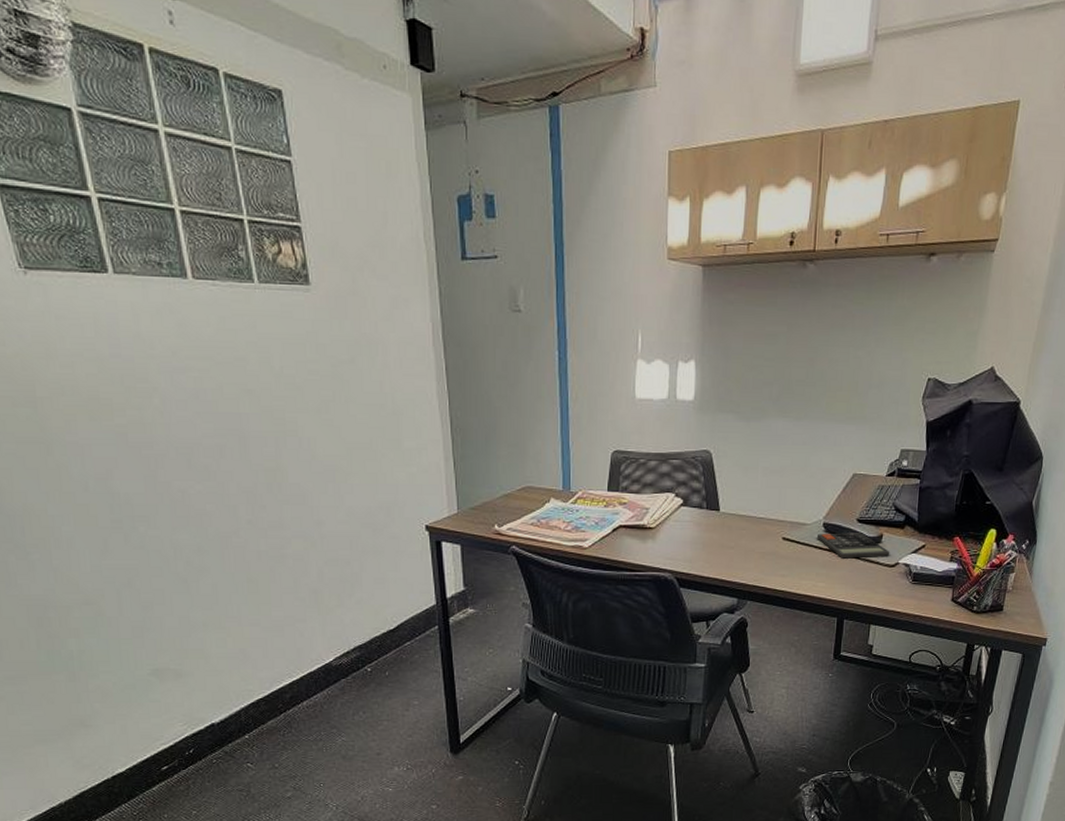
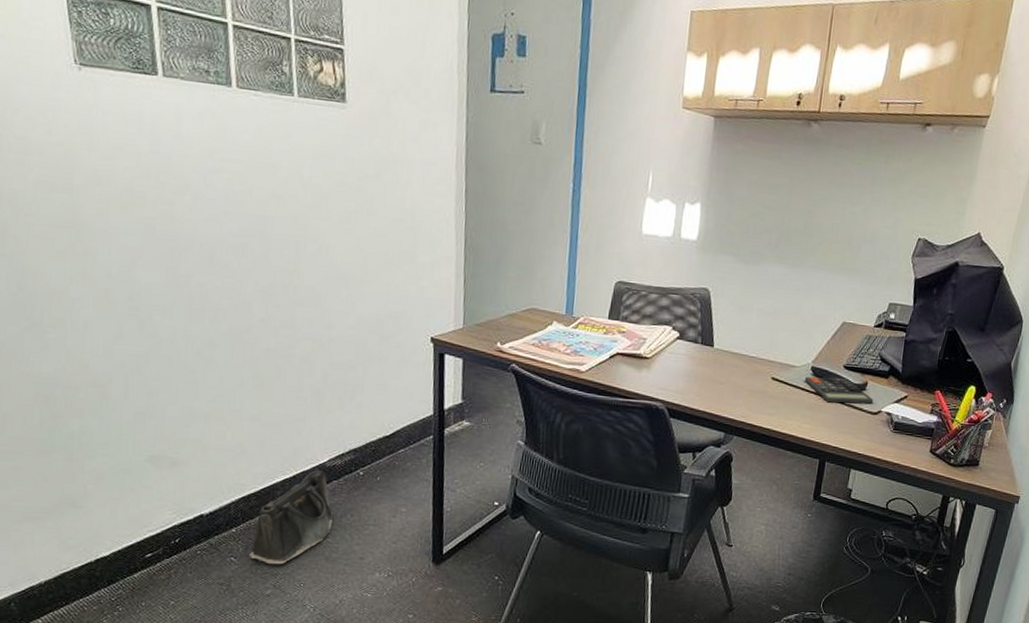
saddlebag: none [265,669,346,767] -> present [249,469,334,565]

